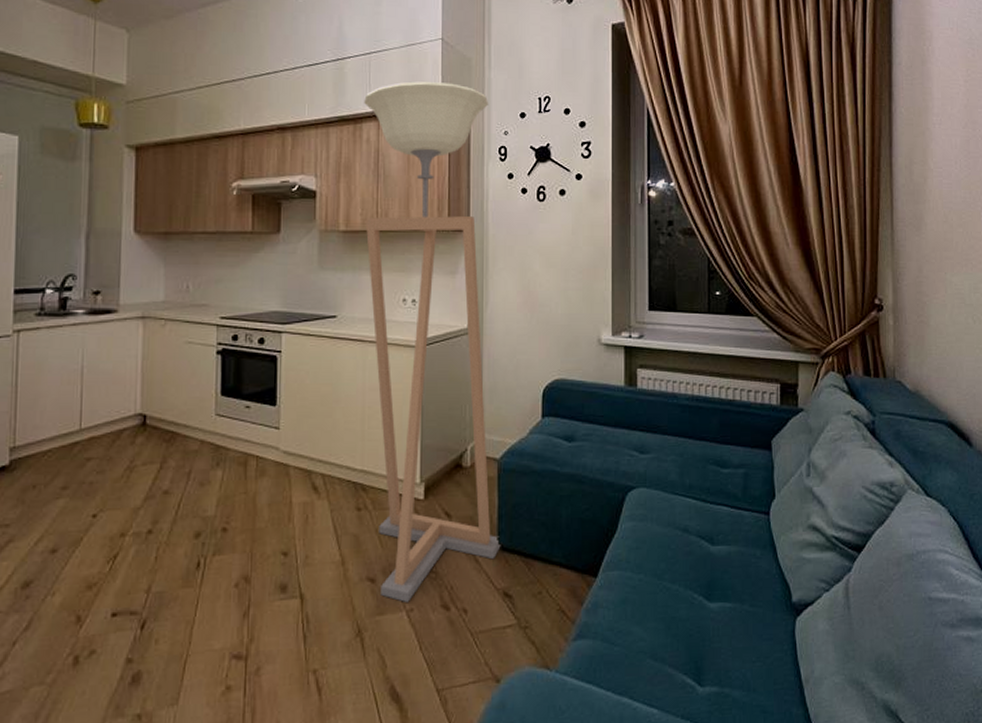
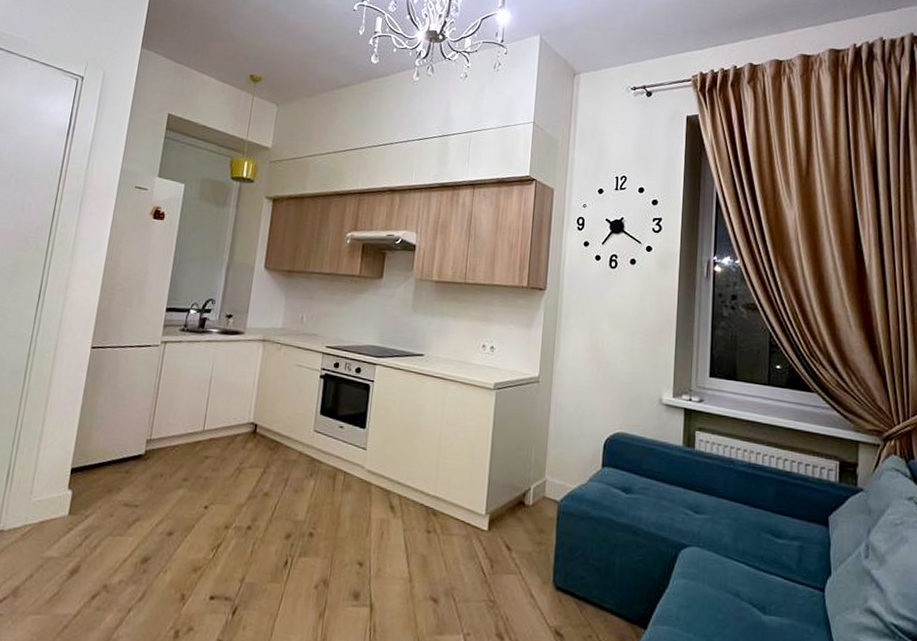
floor lamp: present [364,81,501,602] -> none [442,157,570,626]

